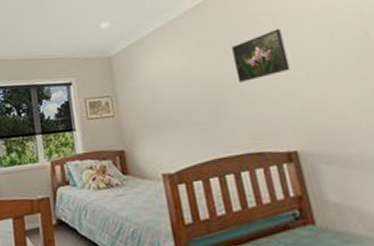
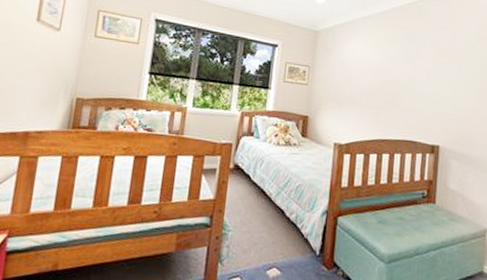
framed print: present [232,28,291,83] -> none [413,45,456,82]

